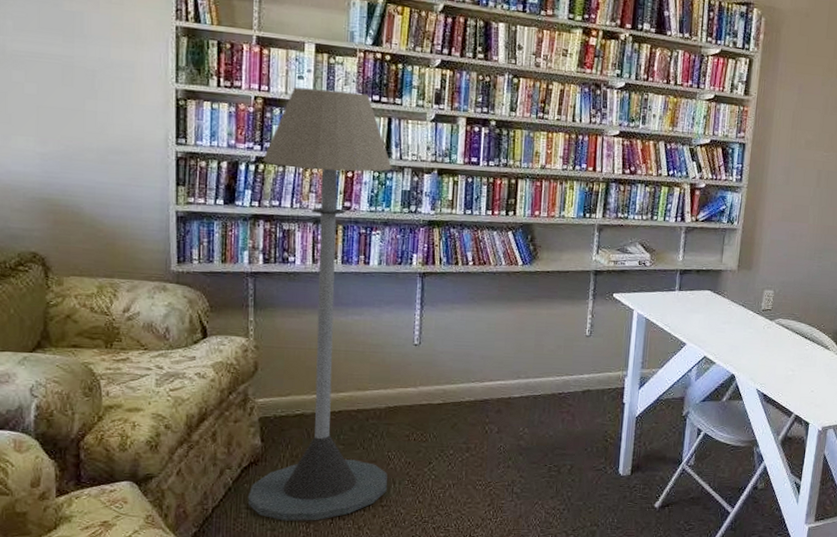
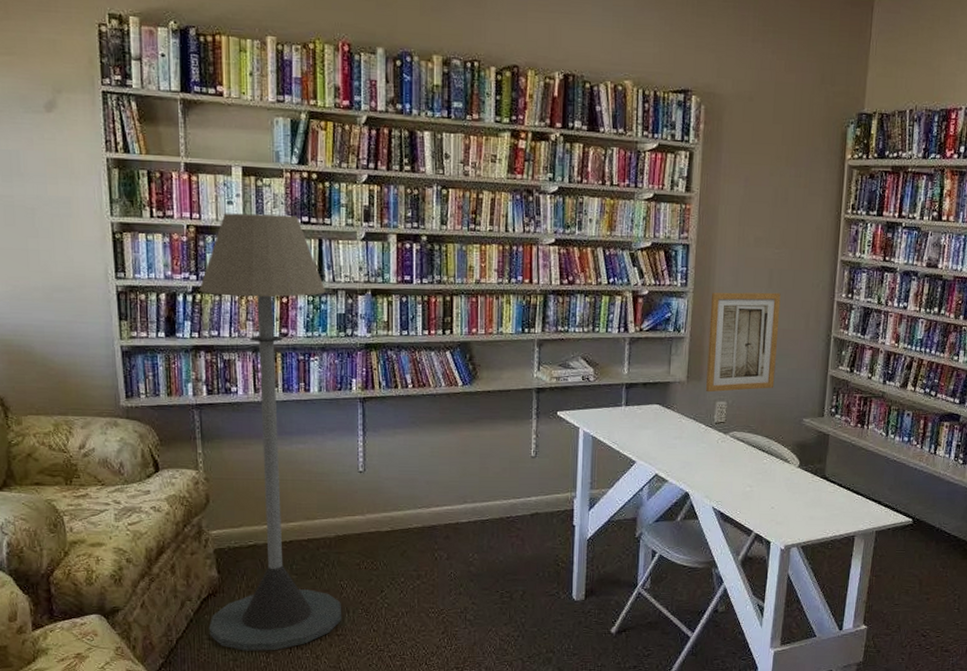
wall art: none [755,189,828,281] -> present [706,292,781,393]

